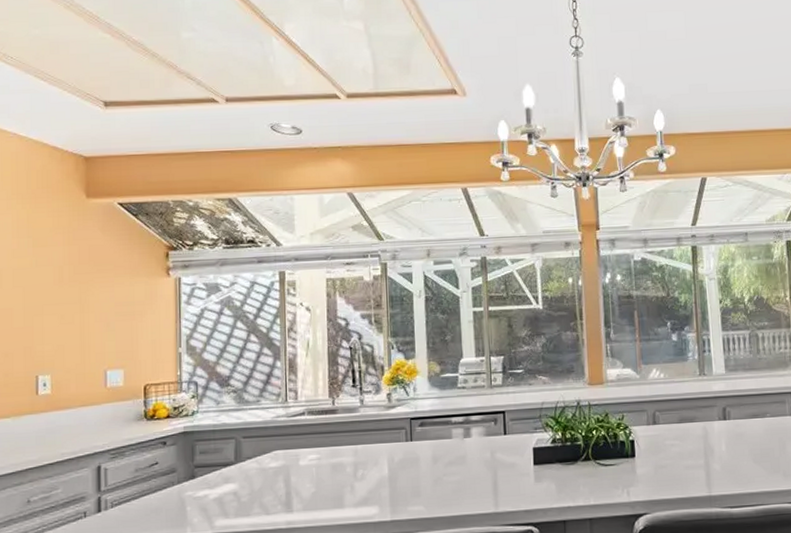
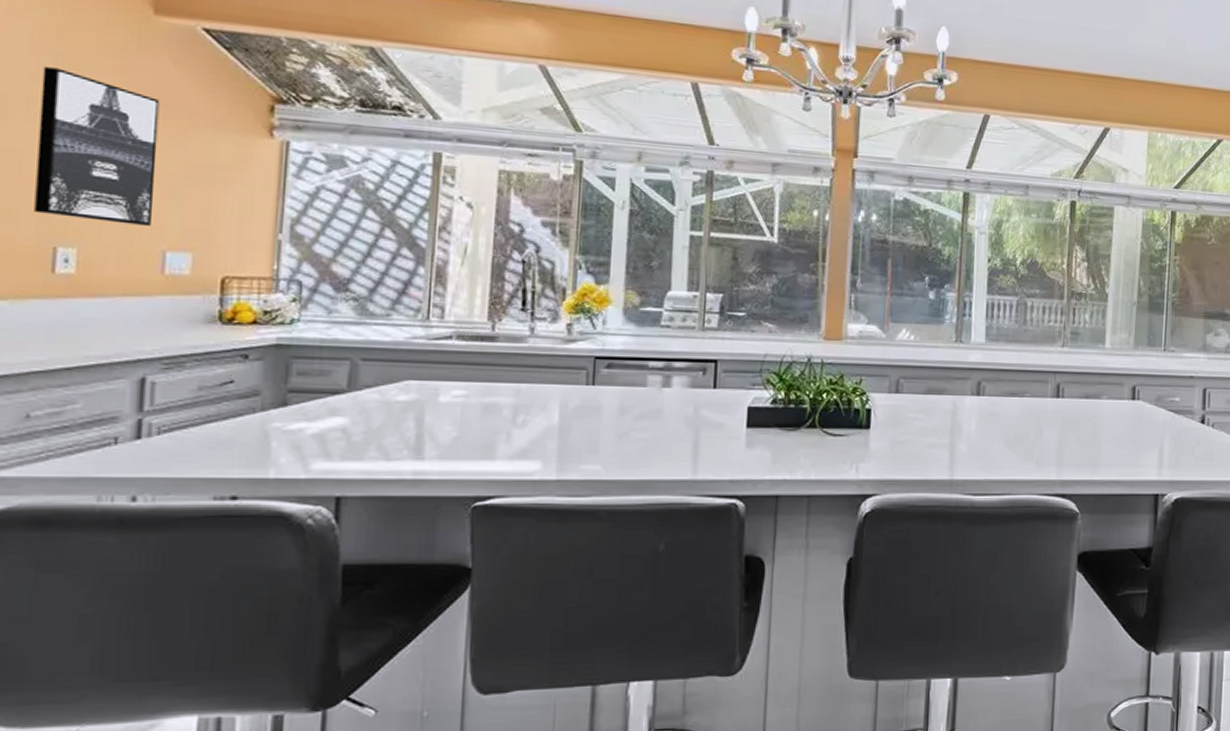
wall art: none [21,247,97,354] -> present [34,67,160,227]

